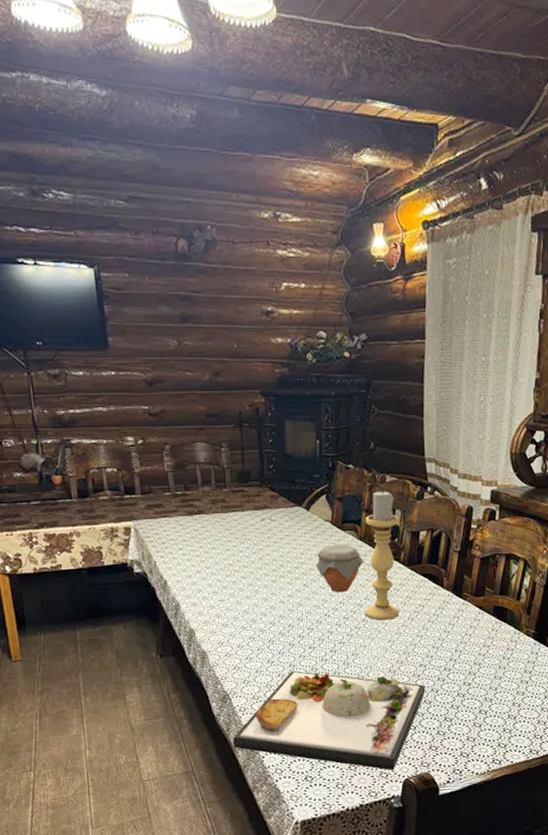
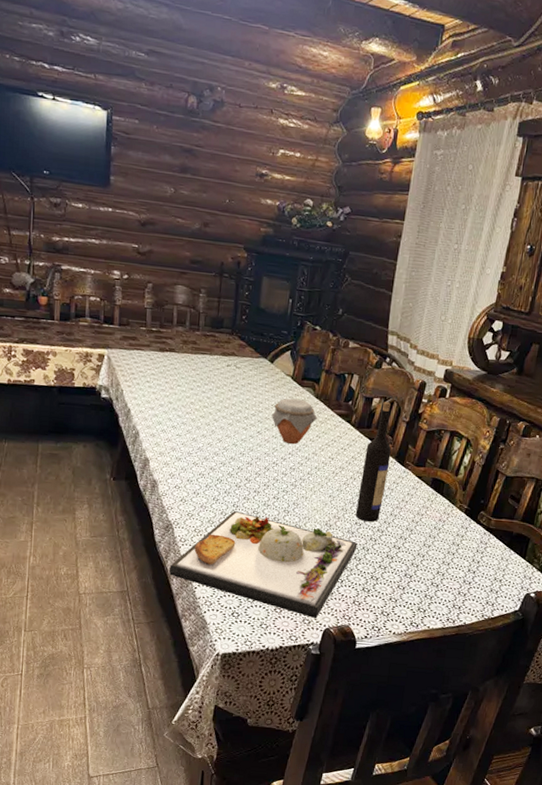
candle holder: present [365,490,400,620] -> none [311,354,357,476]
wine bottle: none [418,533,447,662] -> present [355,401,392,522]

